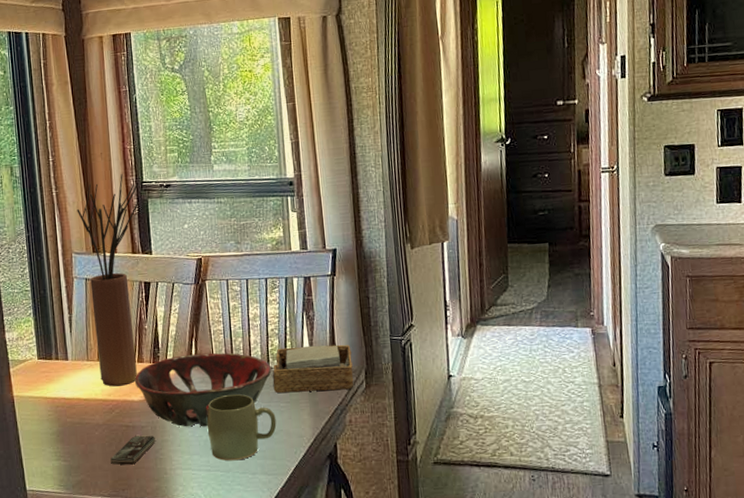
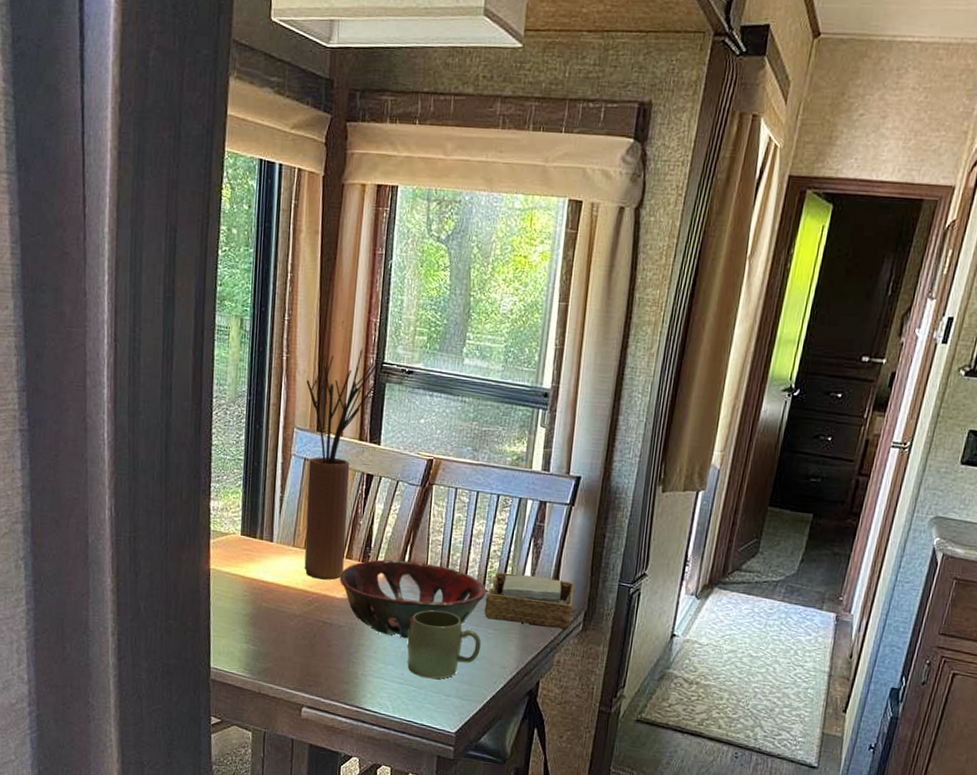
mobile phone: present [110,435,156,465] -> none [301,634,351,663]

